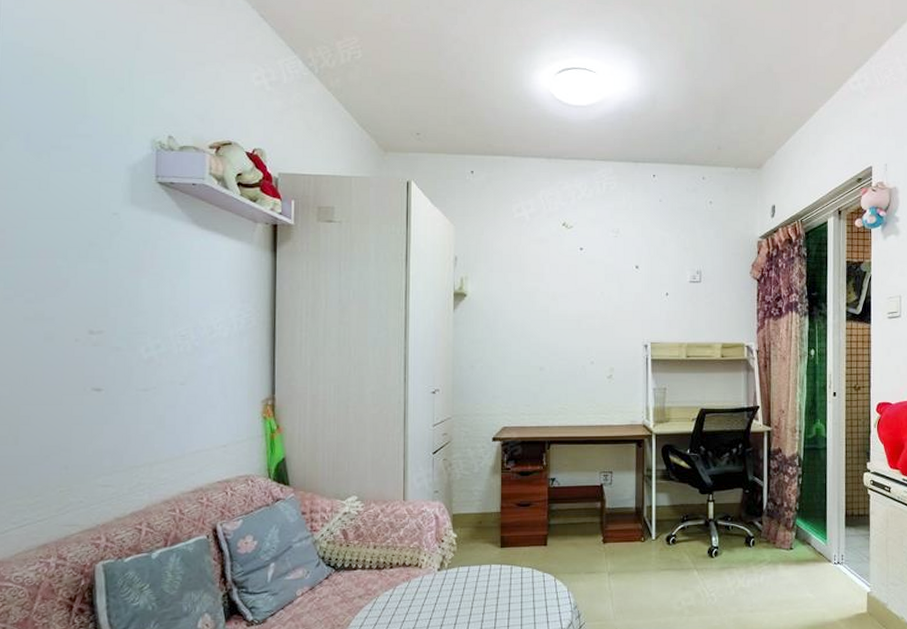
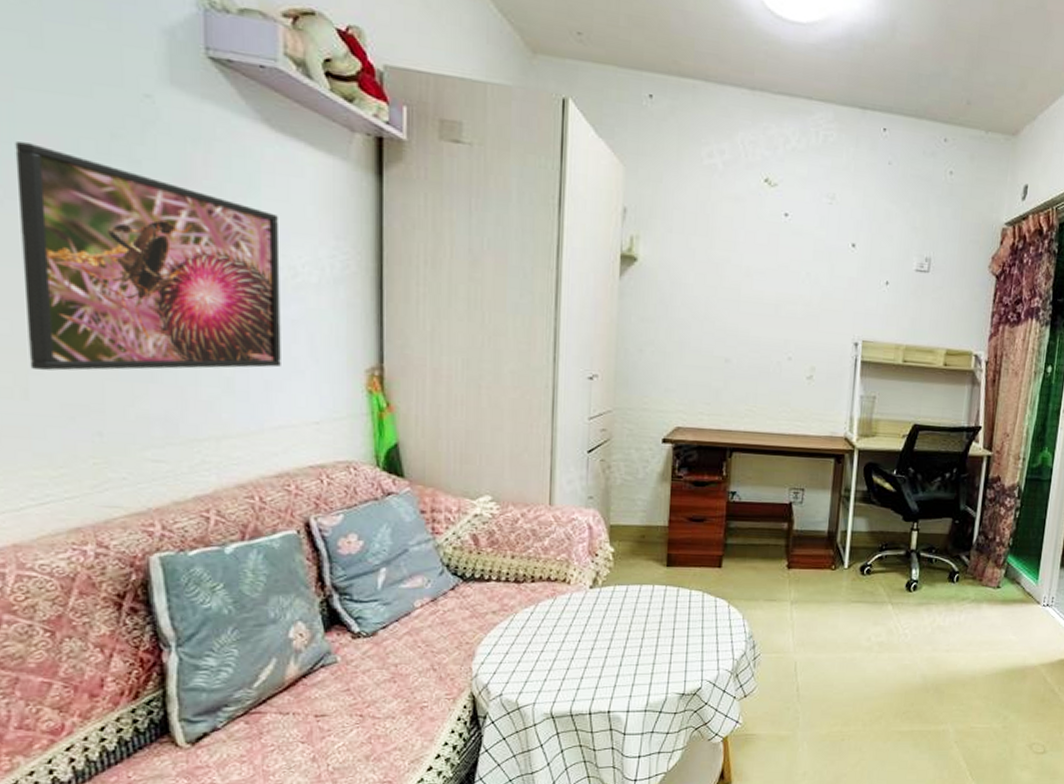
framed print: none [21,256,202,421] -> present [15,141,281,371]

